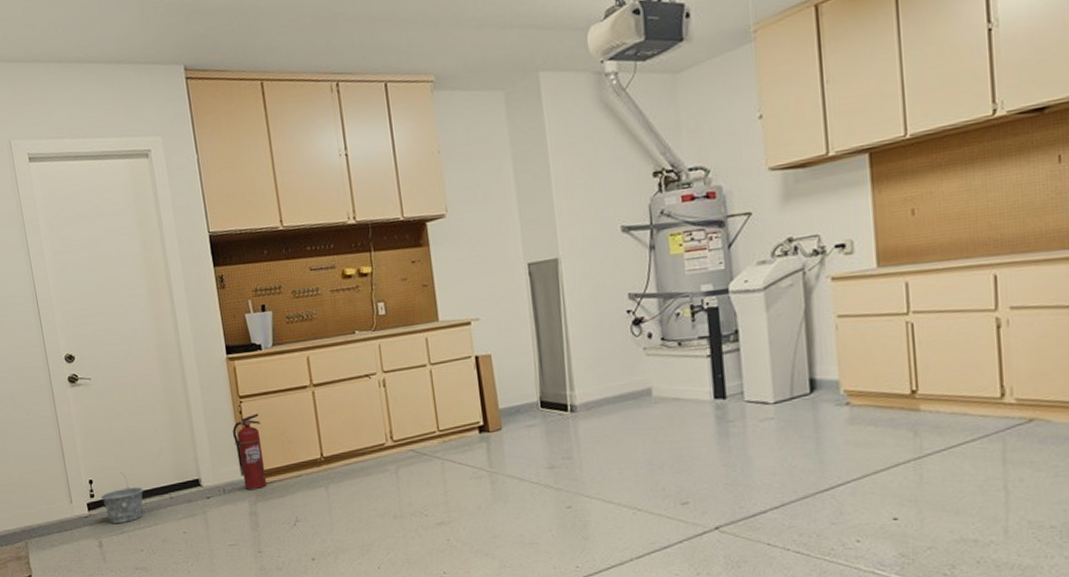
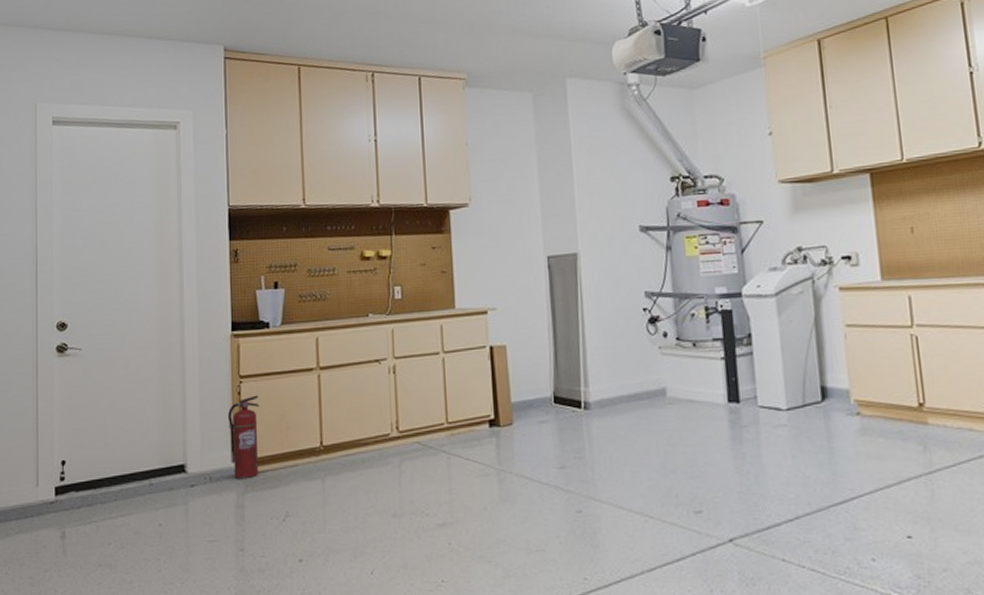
bucket: present [100,472,143,523] -> none [72,453,121,511]

